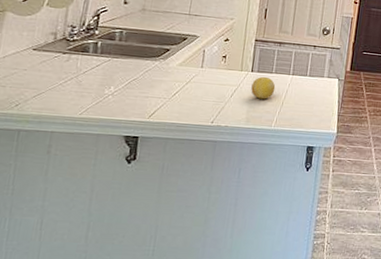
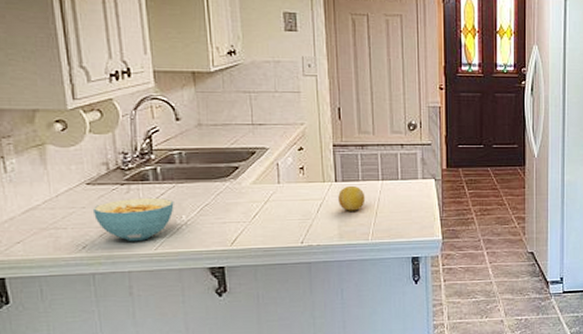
cereal bowl: none [32,66,107,105] -> present [92,197,174,241]

